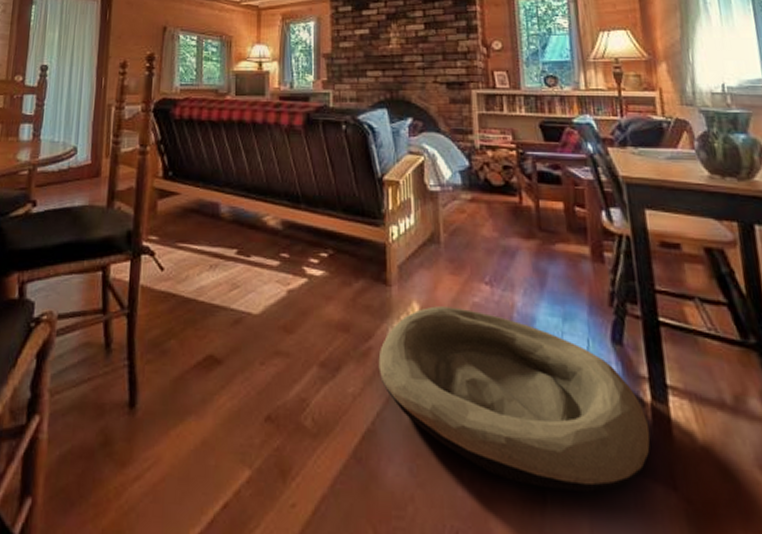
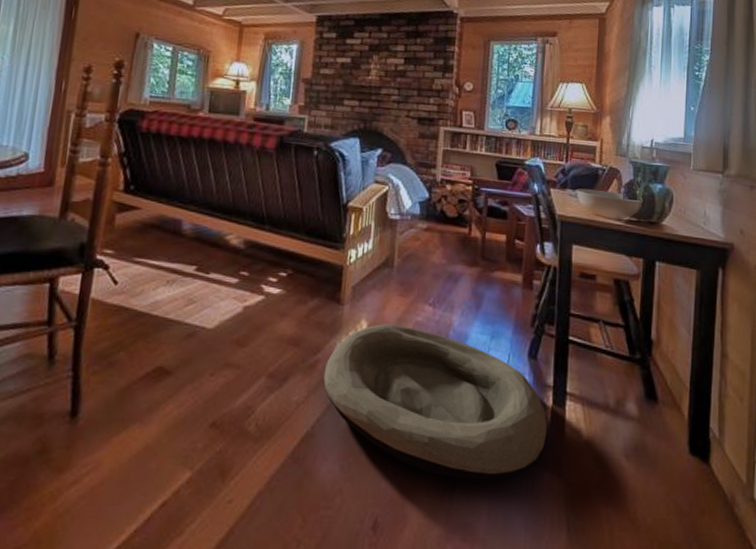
bowl: none [638,145,726,177] -> present [576,188,644,220]

